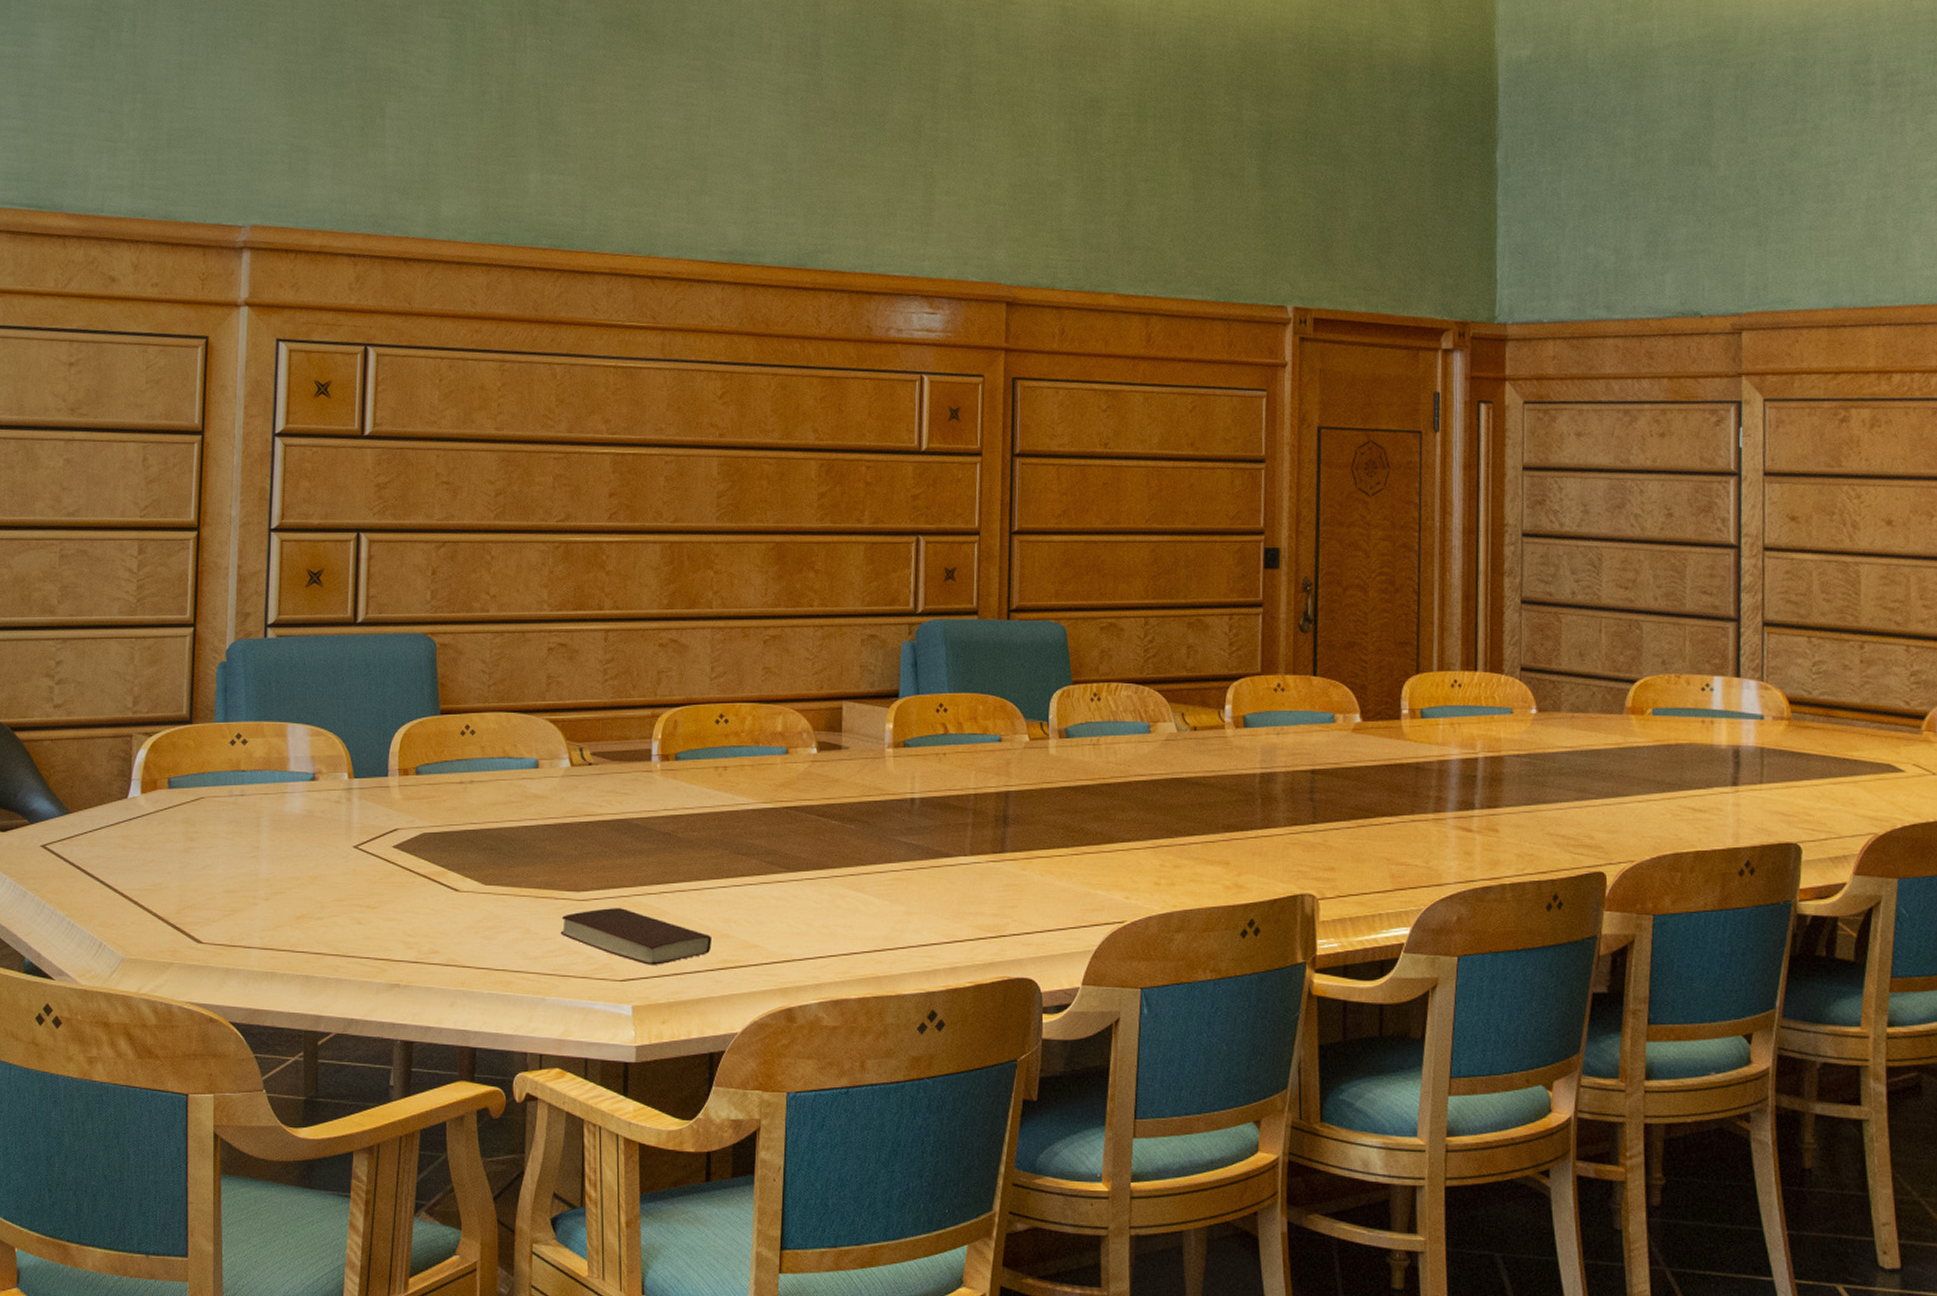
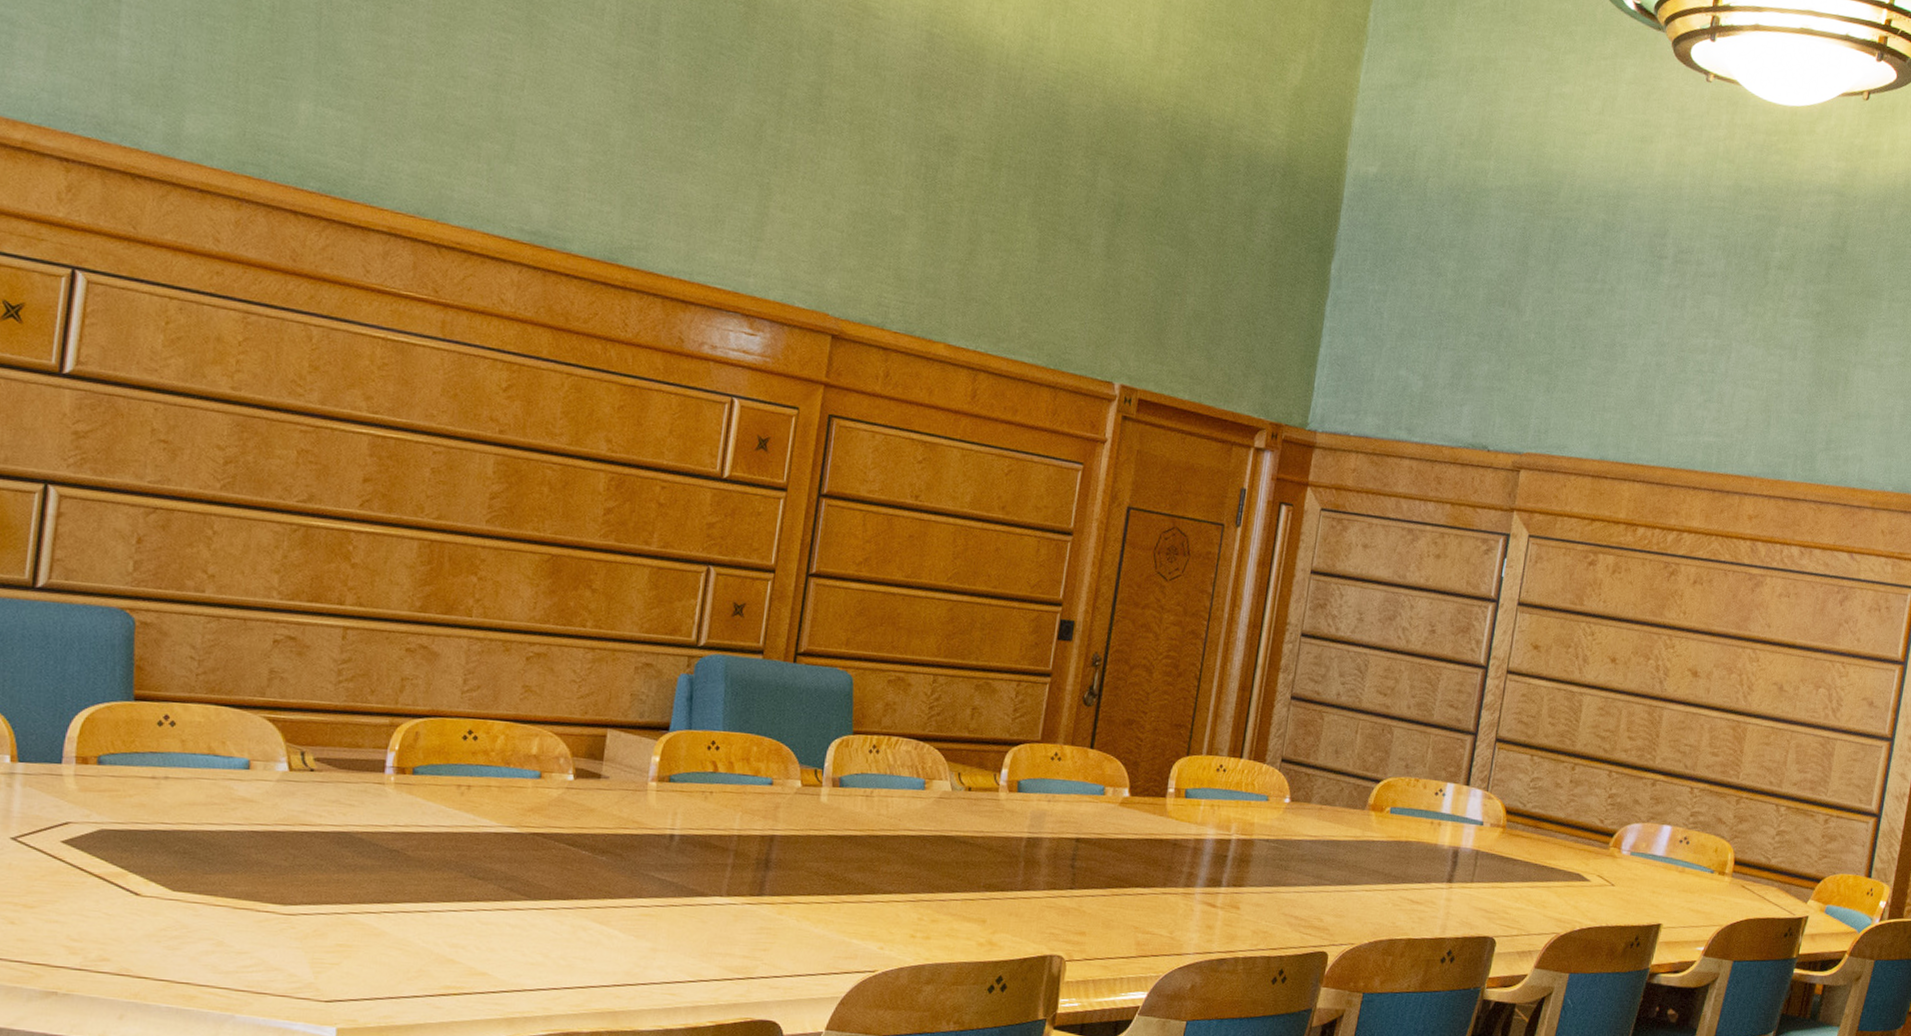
book: present [560,908,712,965] -> none [259,924,435,988]

